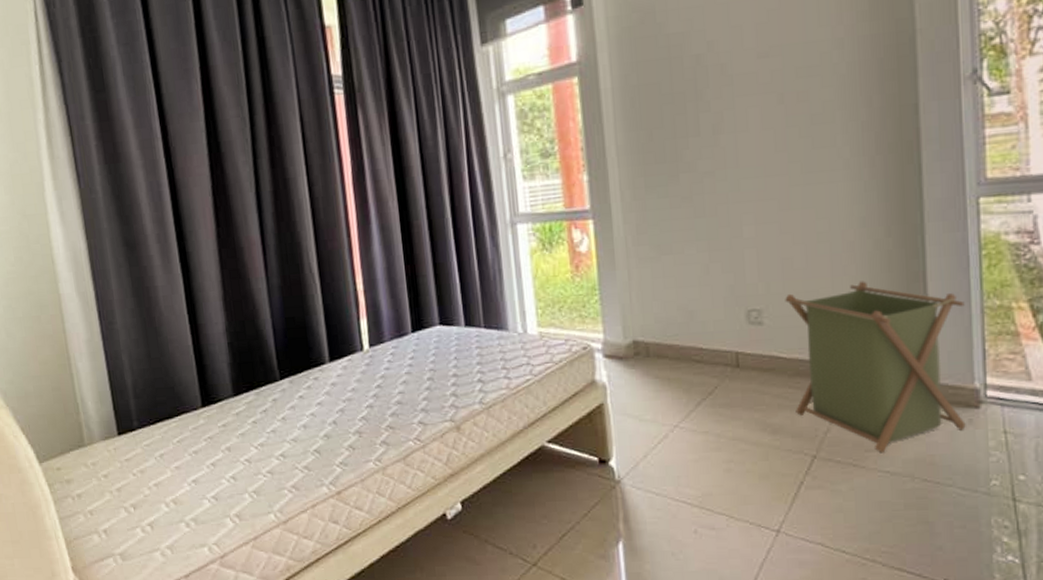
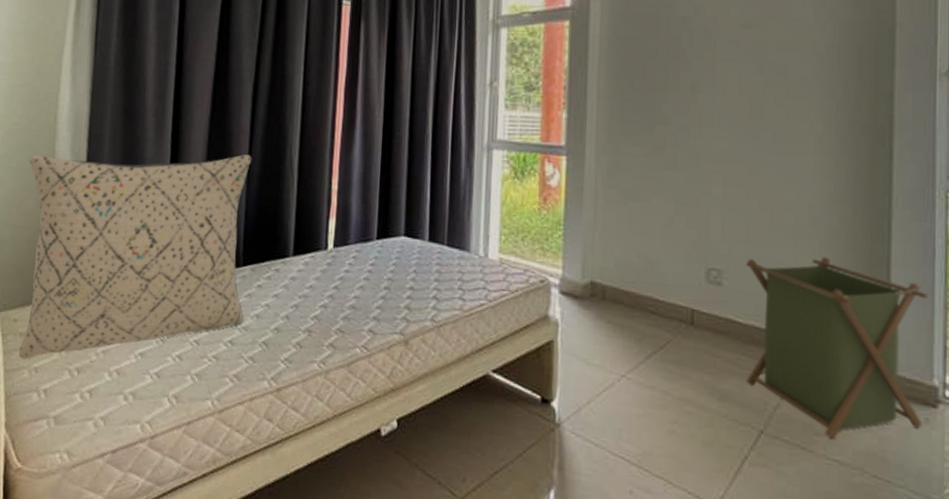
pillow: none [34,267,292,505] -> present [18,154,252,360]

